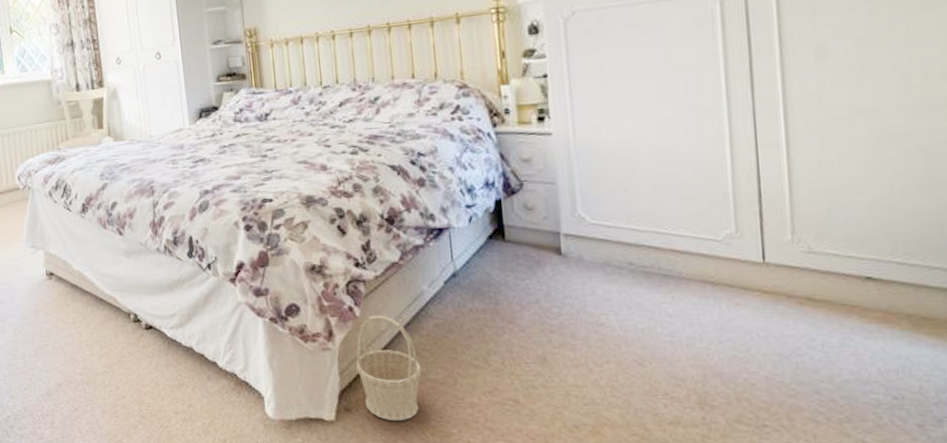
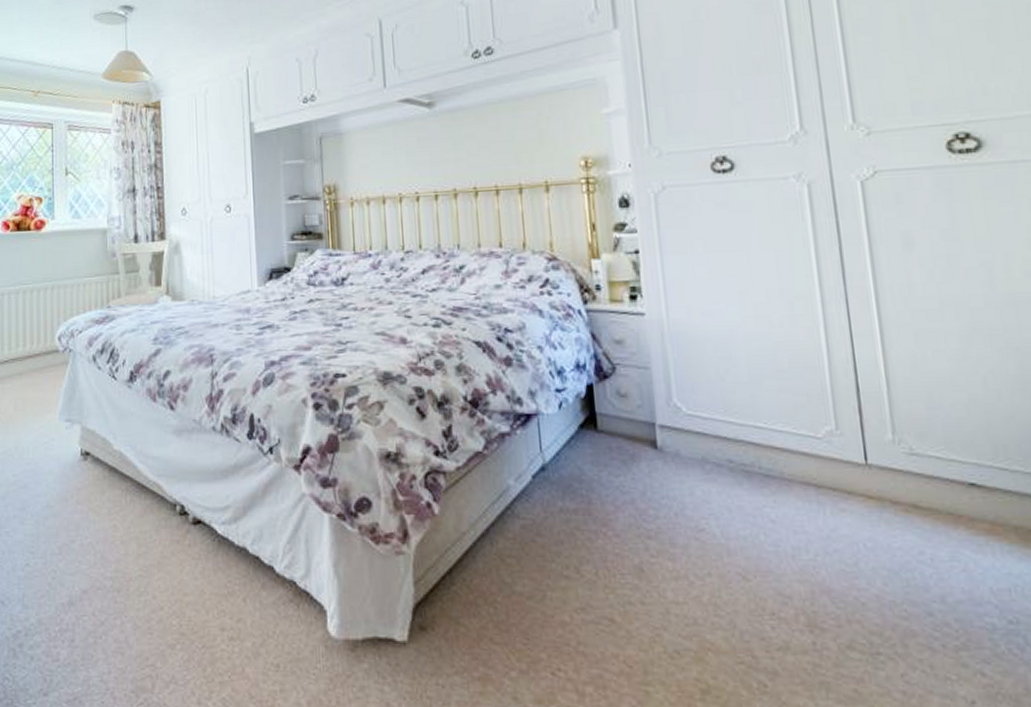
basket: present [356,315,422,420] -> none [433,513,507,642]

